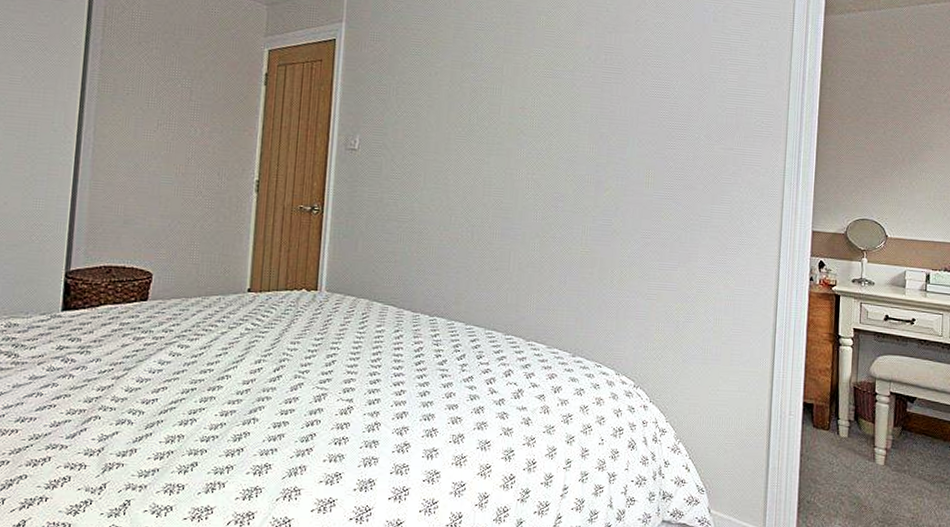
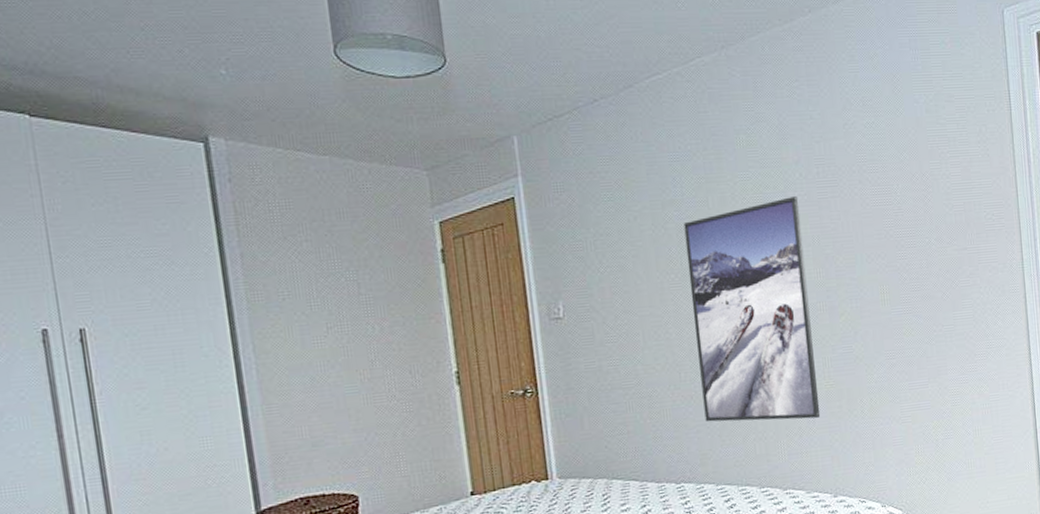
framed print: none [466,76,584,280] -> present [683,196,821,422]

